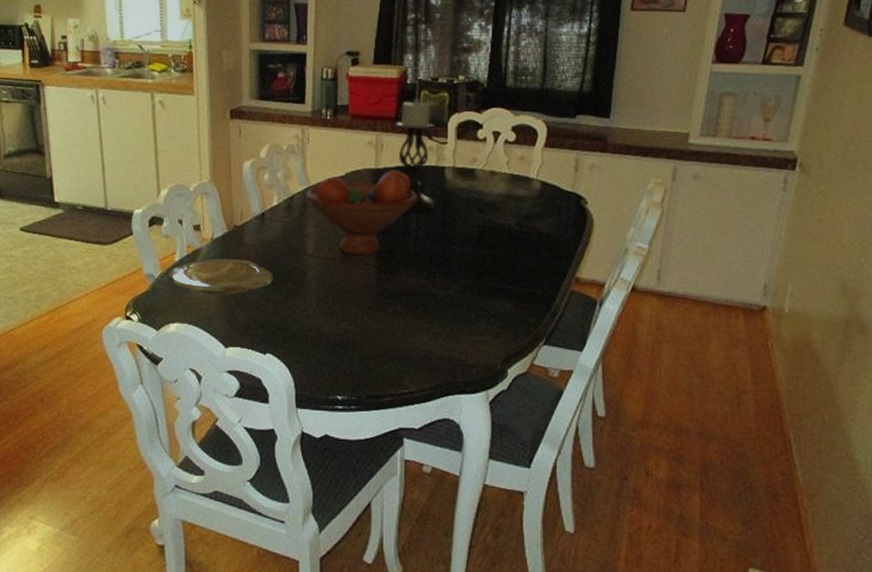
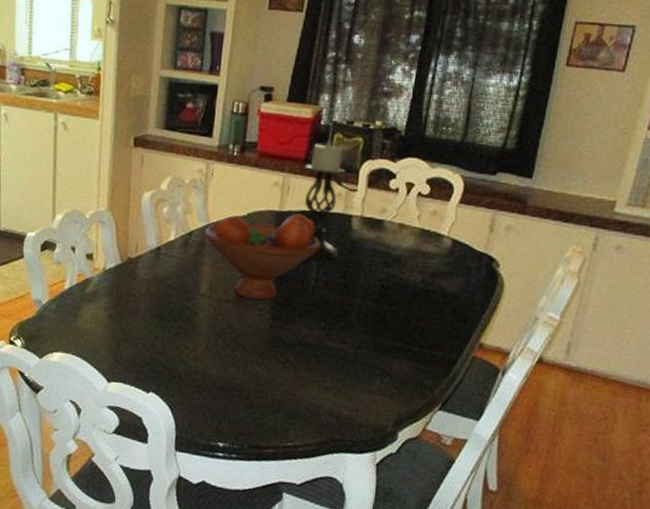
plate: present [169,259,273,295] -> none [57,289,164,329]

